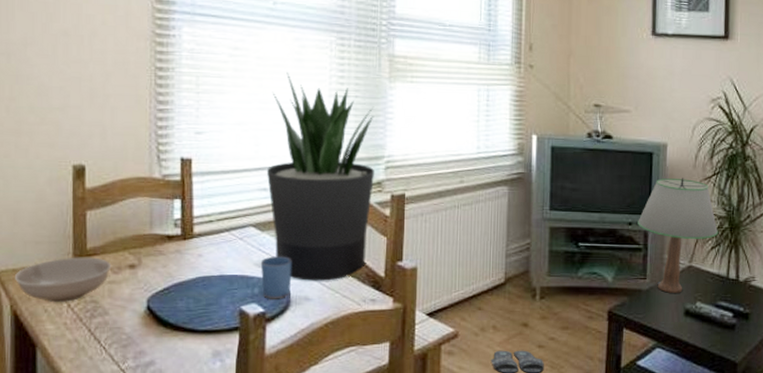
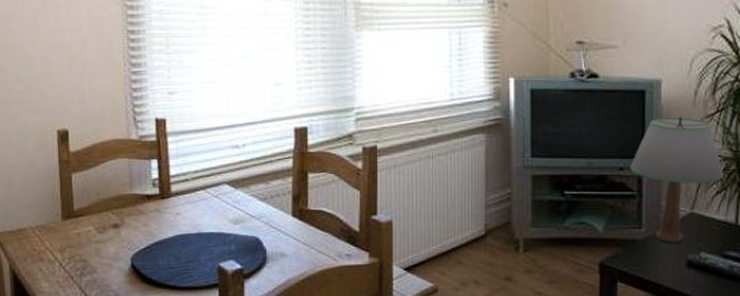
bowl: present [14,257,111,302] -> none [11,218,96,261]
mug: present [260,256,293,299] -> none [236,213,267,256]
planter: present [266,73,374,281] -> none [237,28,345,237]

